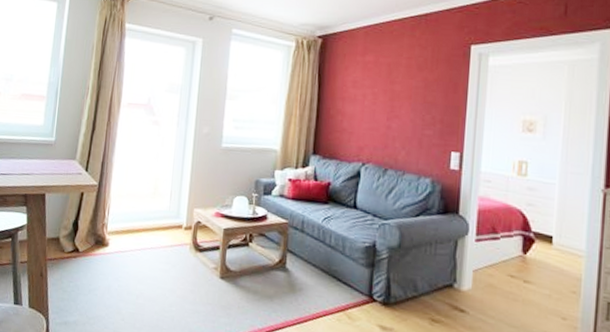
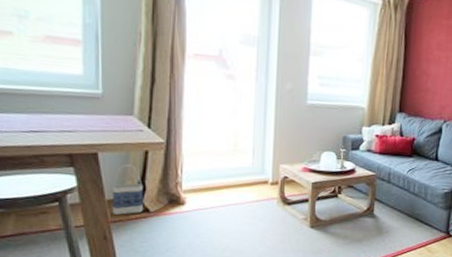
bag: none [49,205,76,253] -> present [112,164,143,215]

